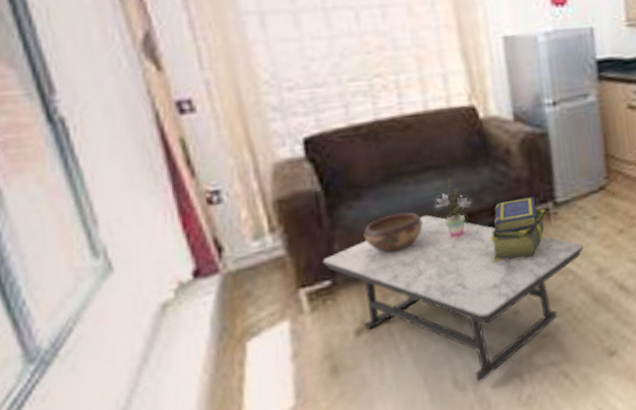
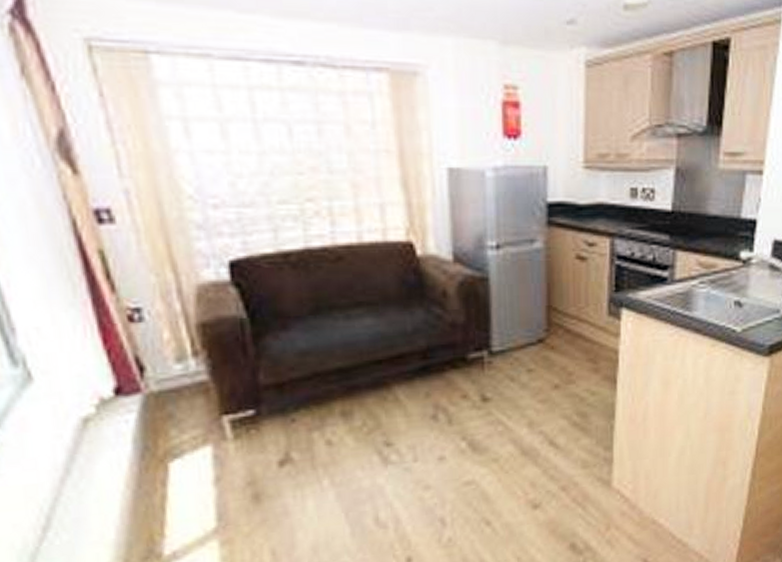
coffee table: present [322,215,583,383] -> none [246,352,516,522]
decorative bowl: present [363,212,423,253] -> none [289,347,351,388]
potted plant: present [435,177,472,238] -> none [365,315,404,379]
stack of books: present [489,196,546,261] -> none [419,343,479,406]

